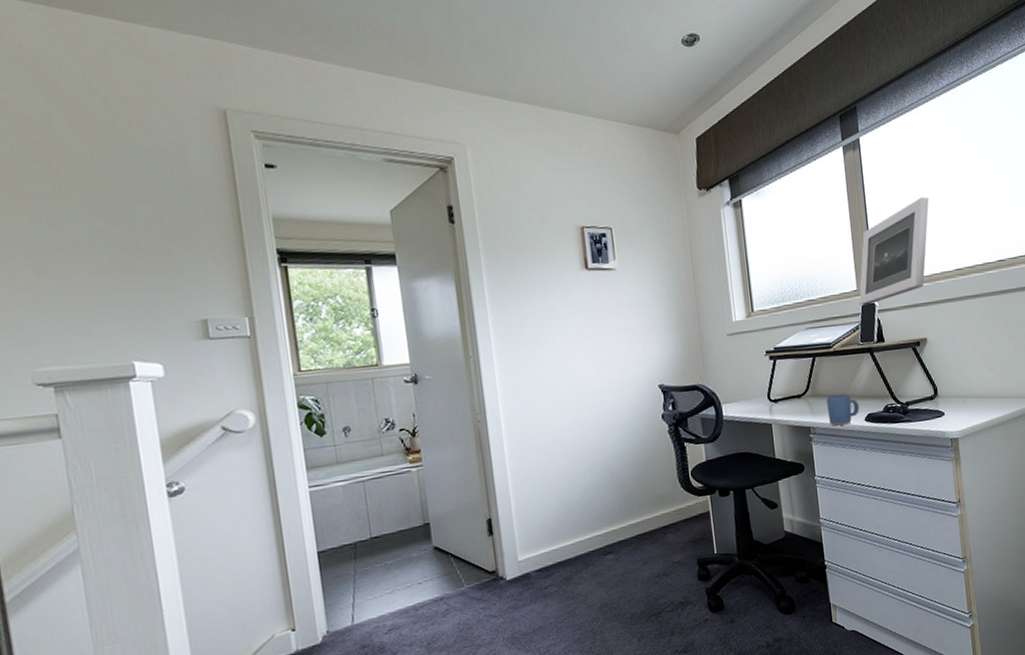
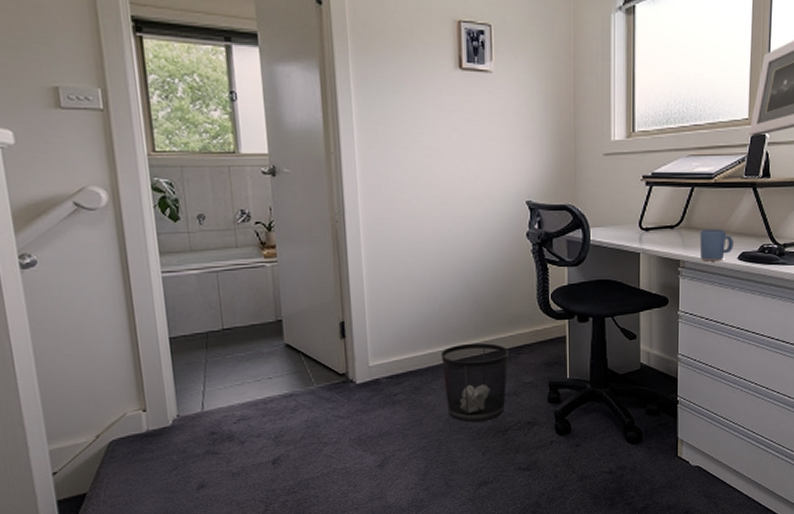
waste bin: none [588,526,656,609] -> present [440,342,510,422]

